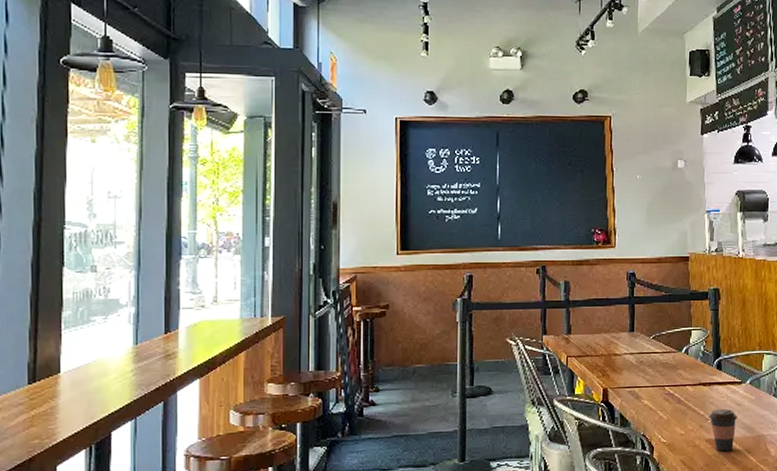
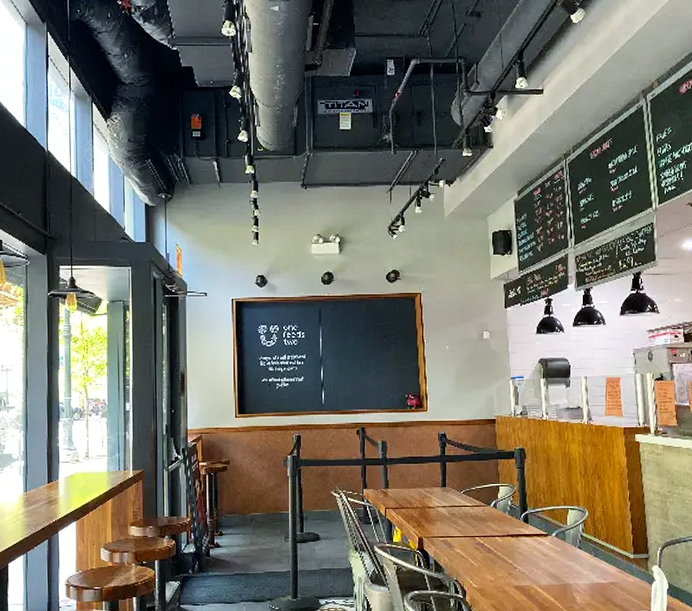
coffee cup: present [709,408,737,452] -> none [517,558,544,598]

